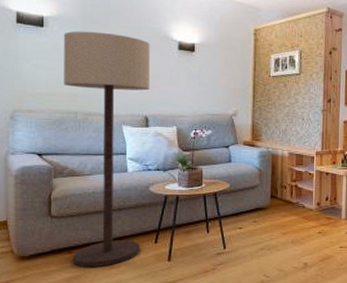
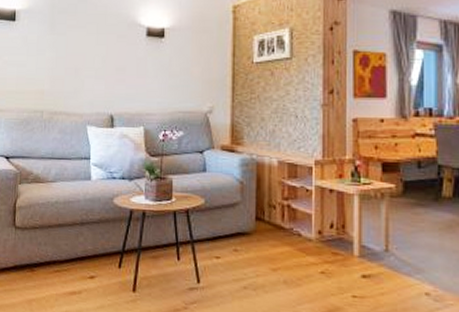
floor lamp: present [63,31,151,268] -> none [31,22,117,291]

